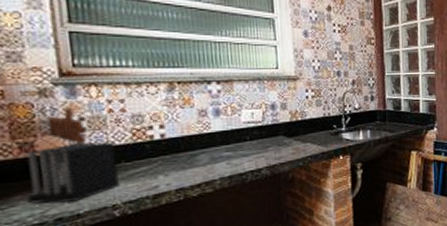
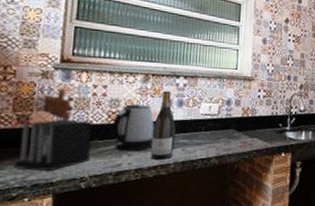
kettle: none [139,117,192,172] -> present [112,104,154,151]
wine bottle: none [188,99,218,177] -> present [151,90,176,159]

